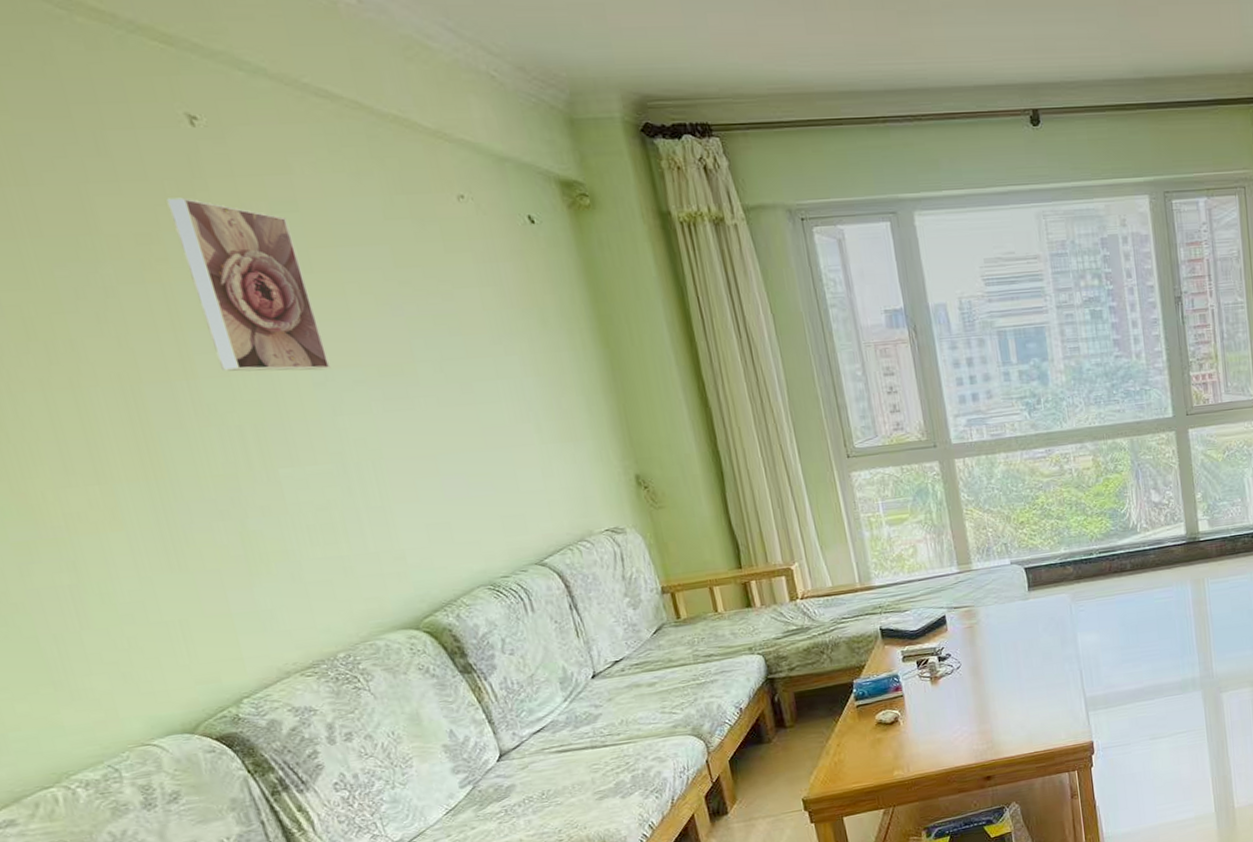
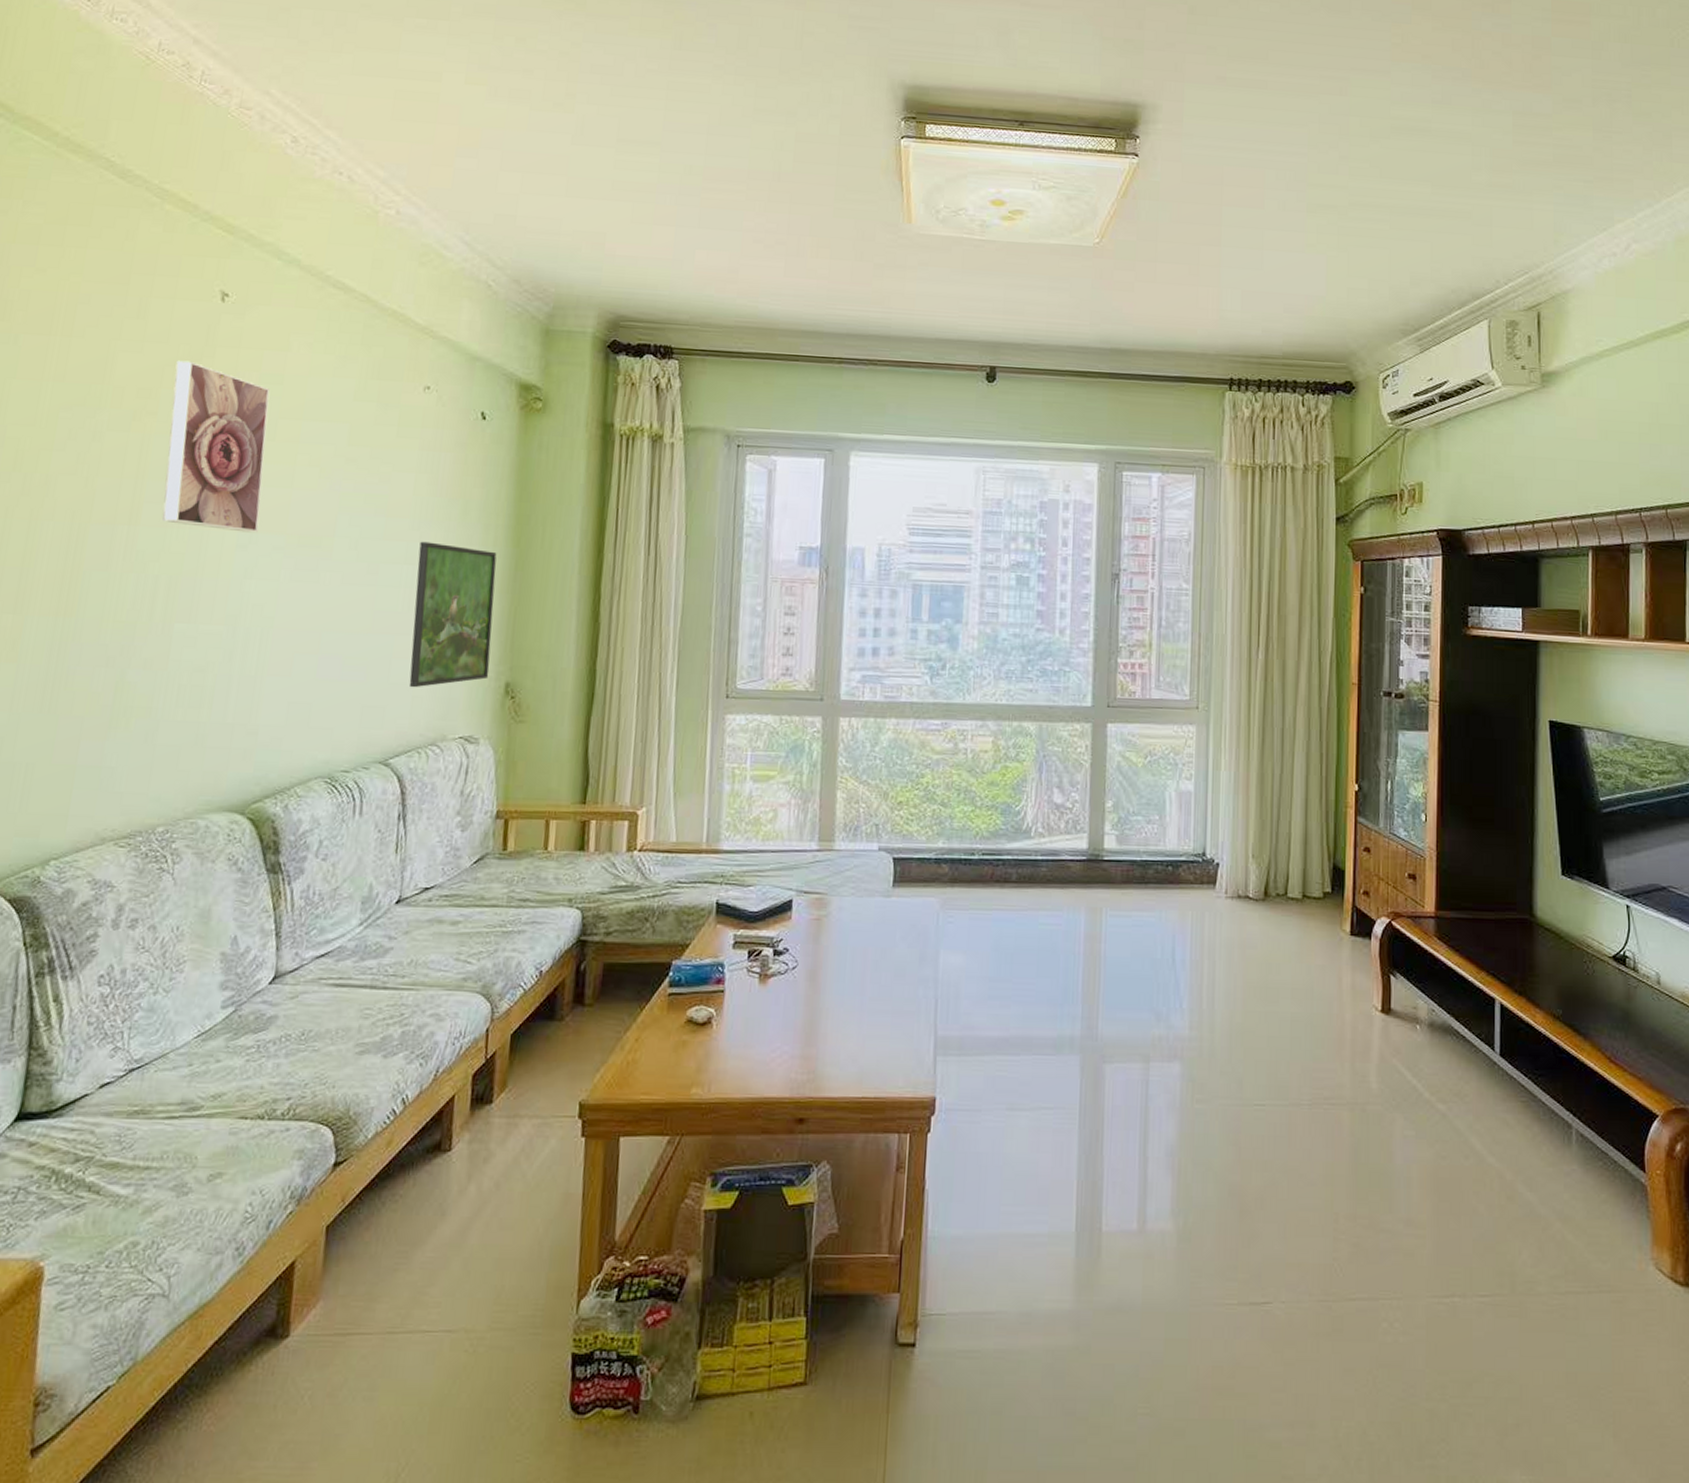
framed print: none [506,354,617,494] -> present [408,541,497,688]

